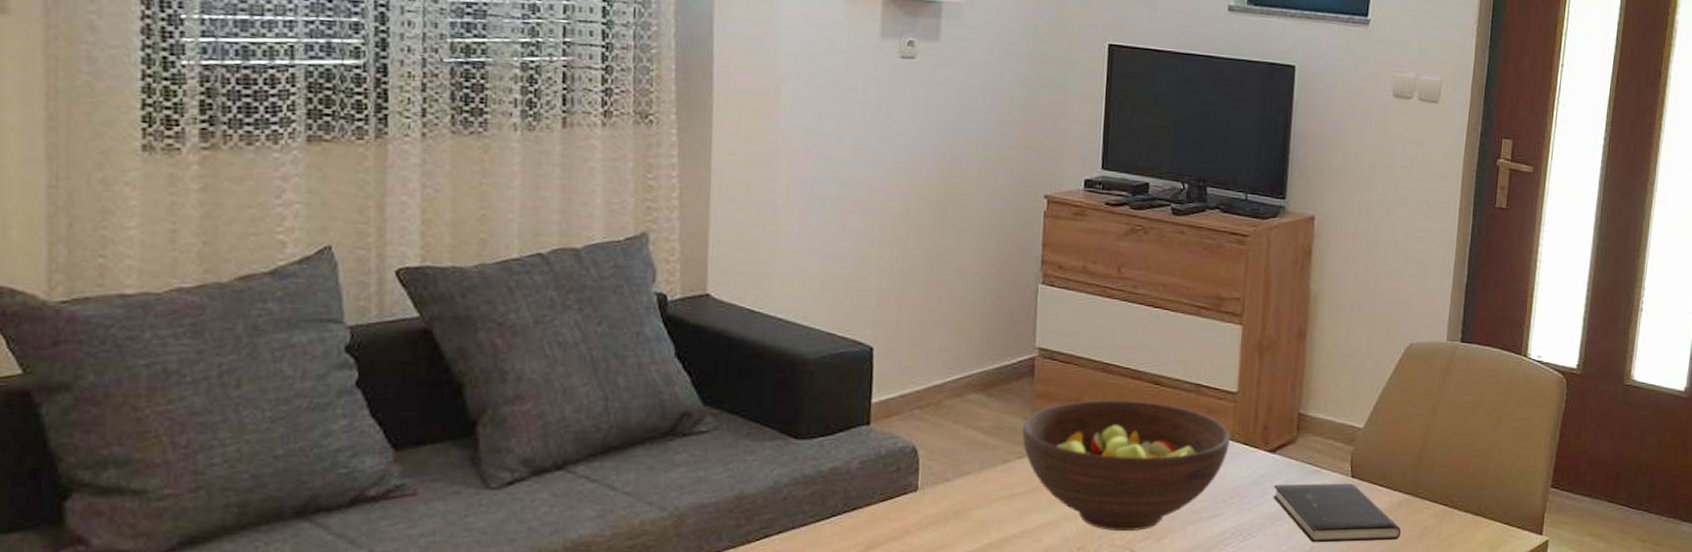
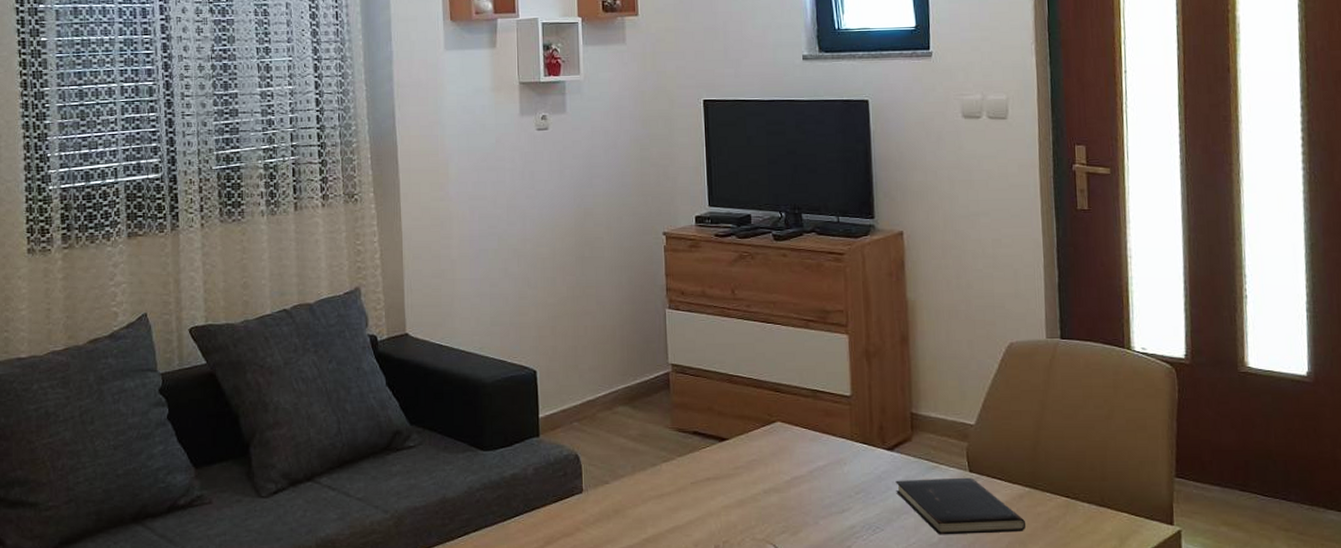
fruit bowl: present [1022,399,1230,531] -> none [665,406,850,525]

